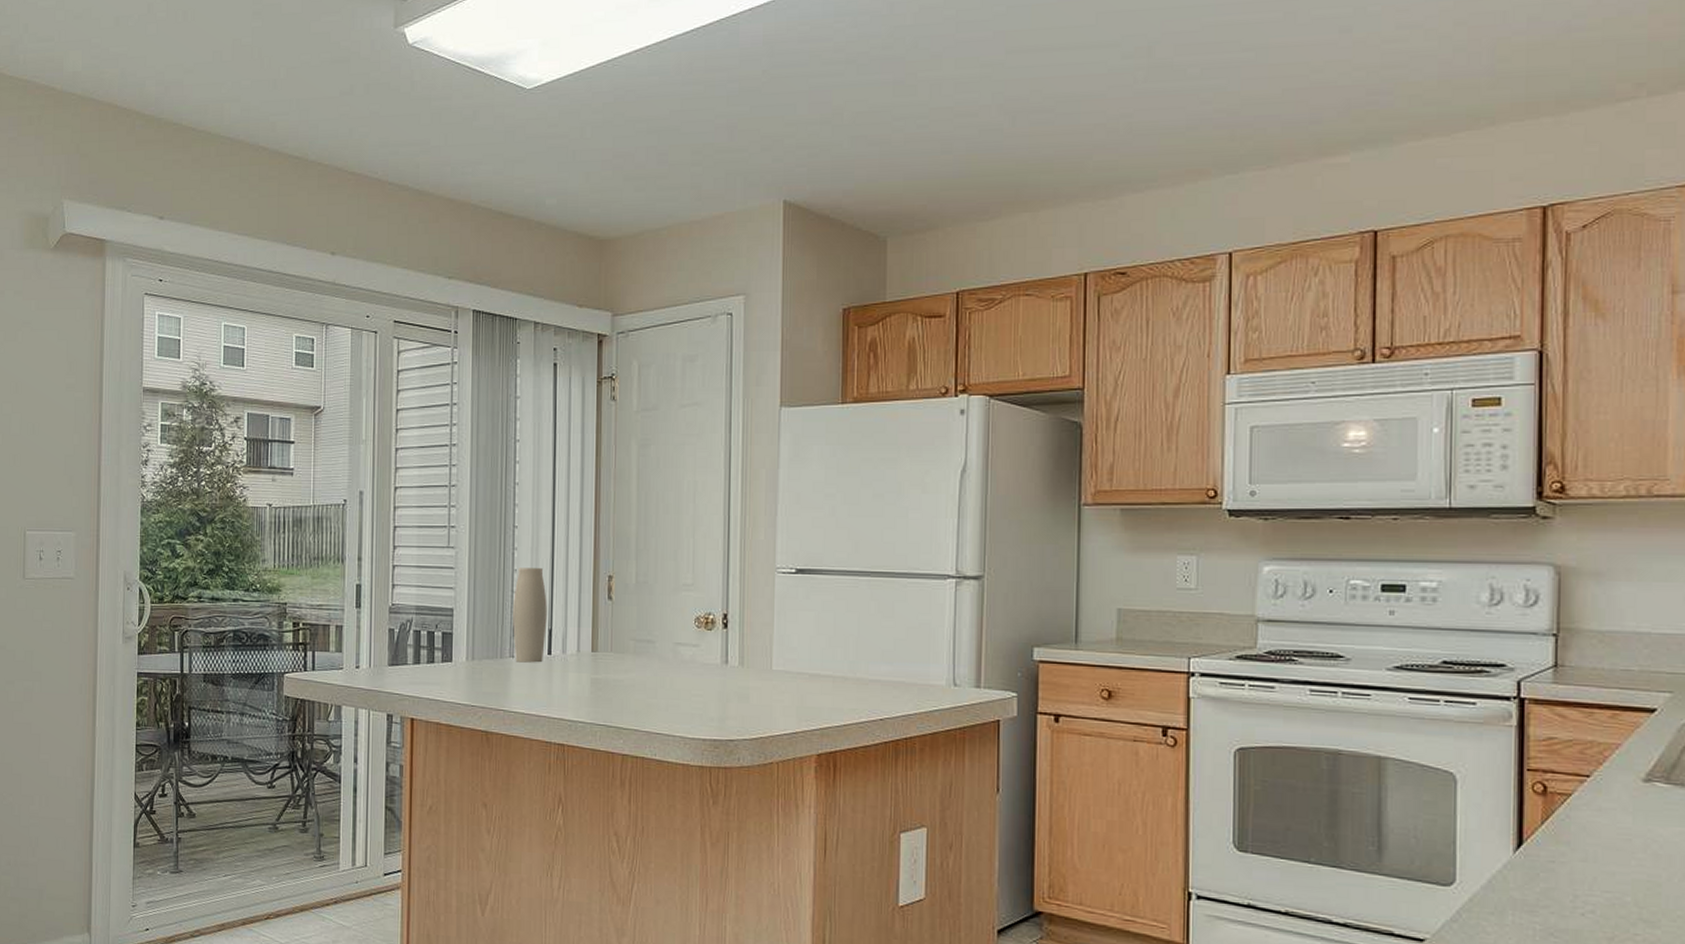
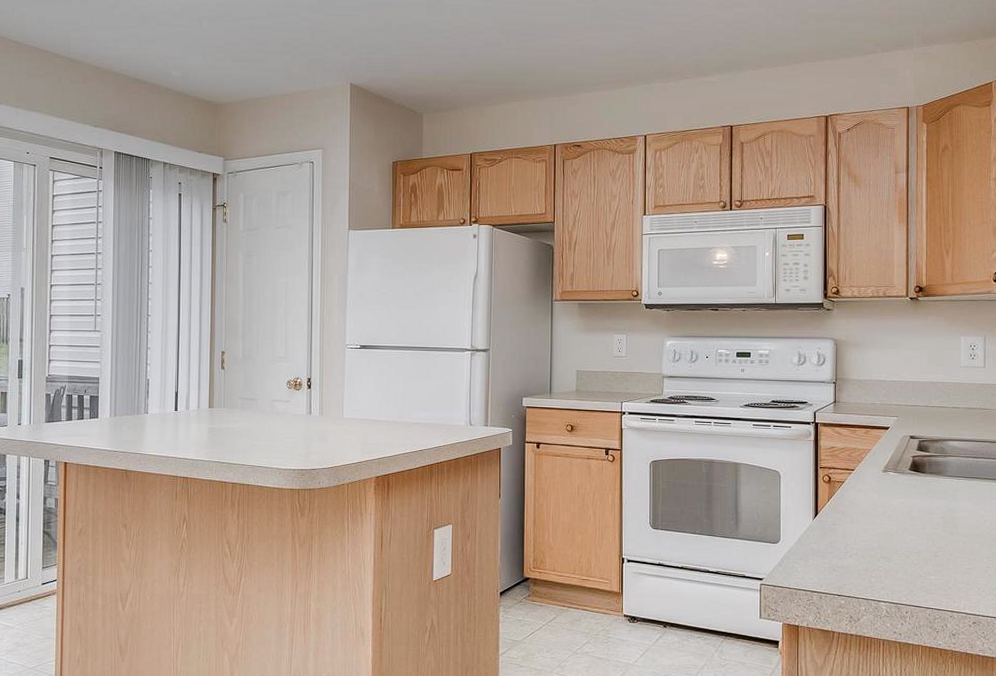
vase: present [513,568,547,663] -> none [147,346,174,417]

